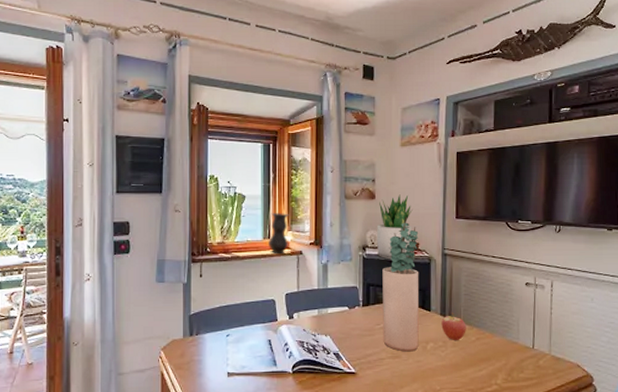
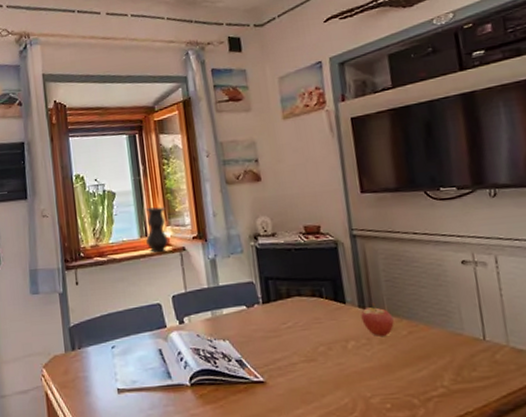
planter: present [377,194,413,260] -> none [266,173,311,248]
vase: present [382,216,419,352] -> none [280,196,338,354]

